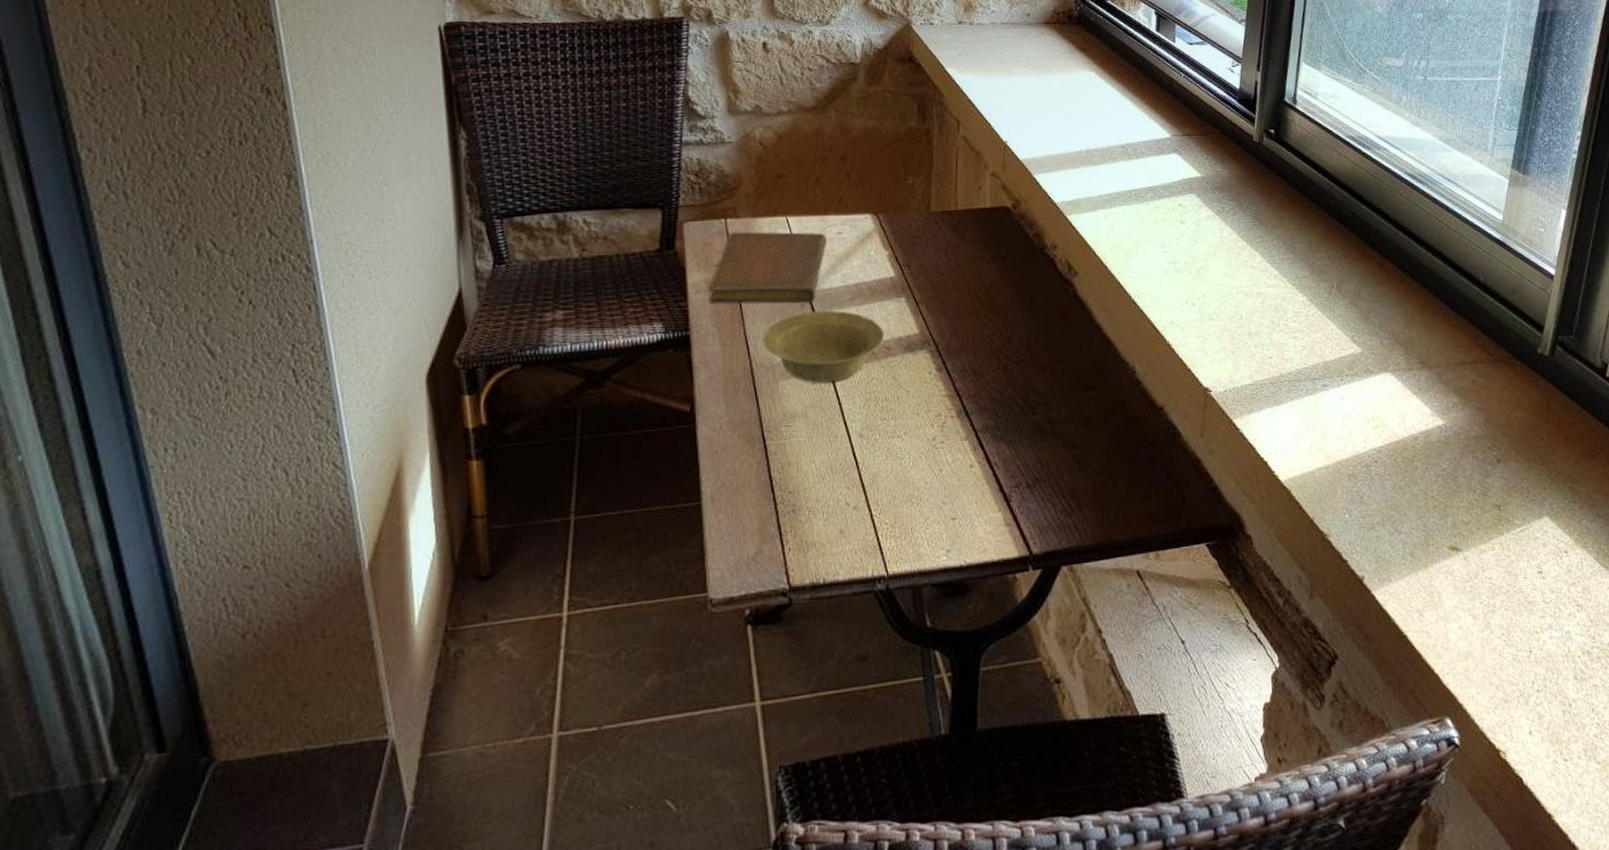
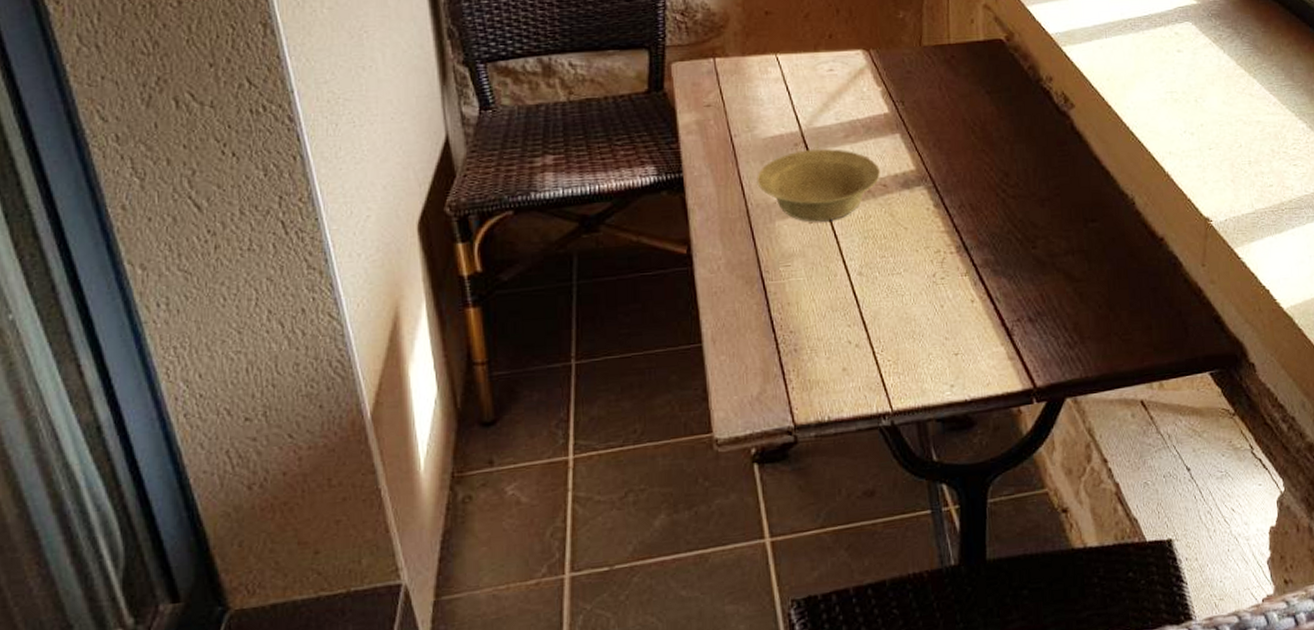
notebook: present [709,232,827,305] -> none [700,70,819,146]

